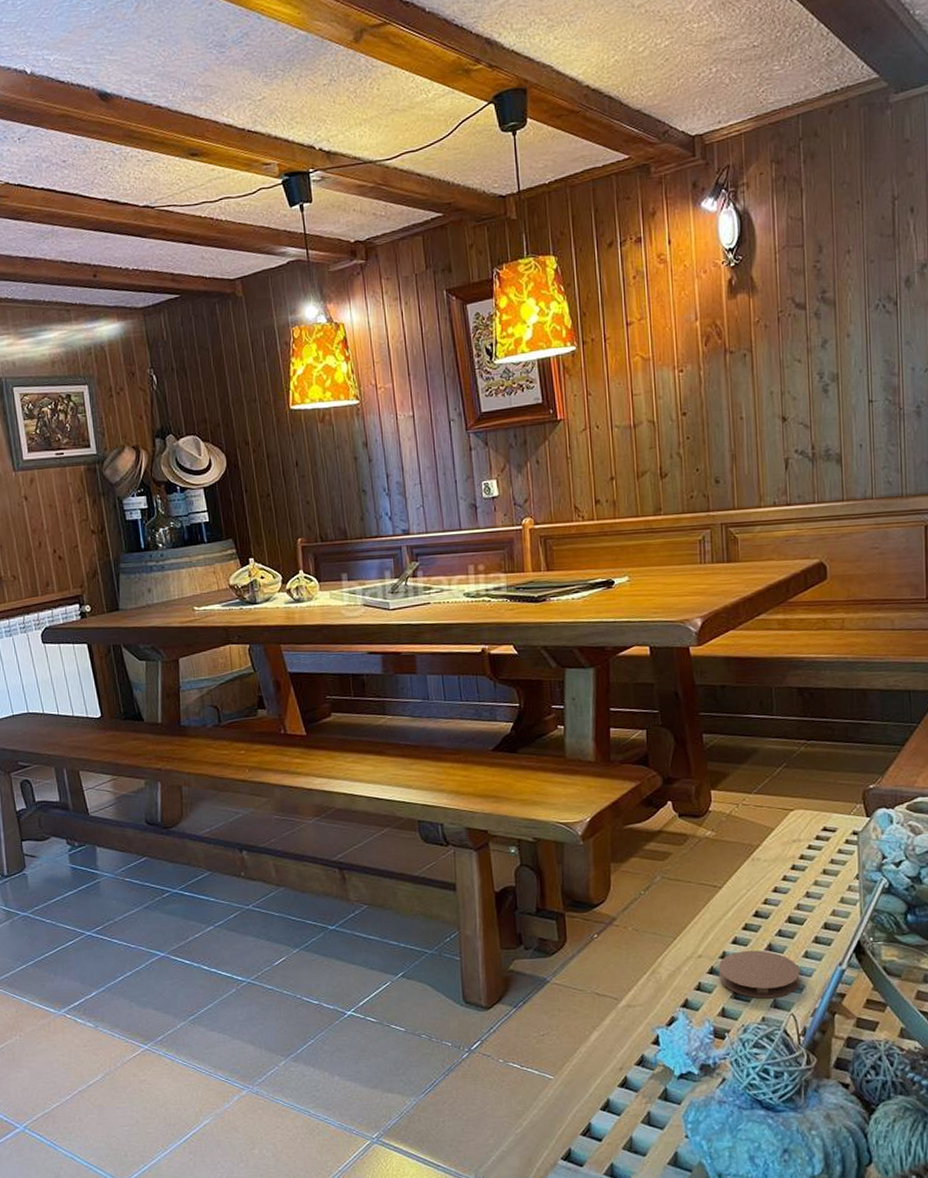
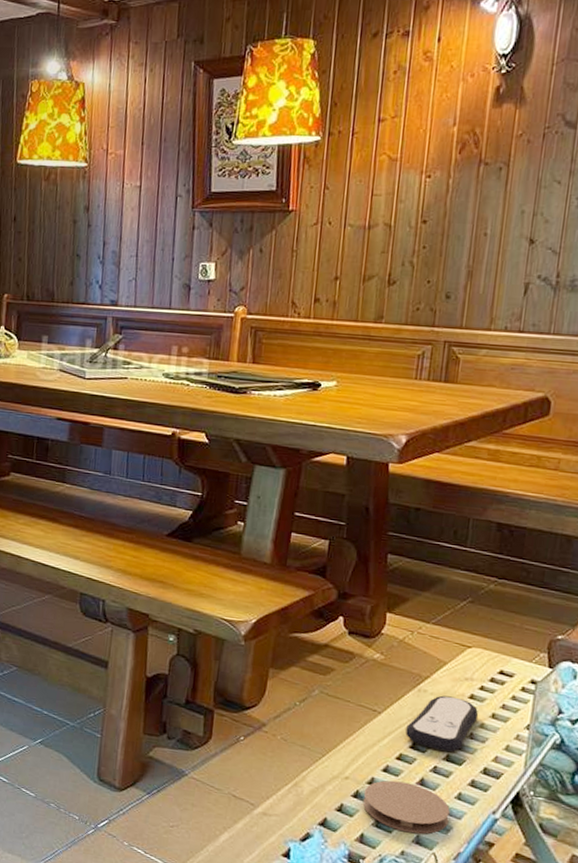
remote control: none [747,860,811,915] -> present [405,695,479,753]

